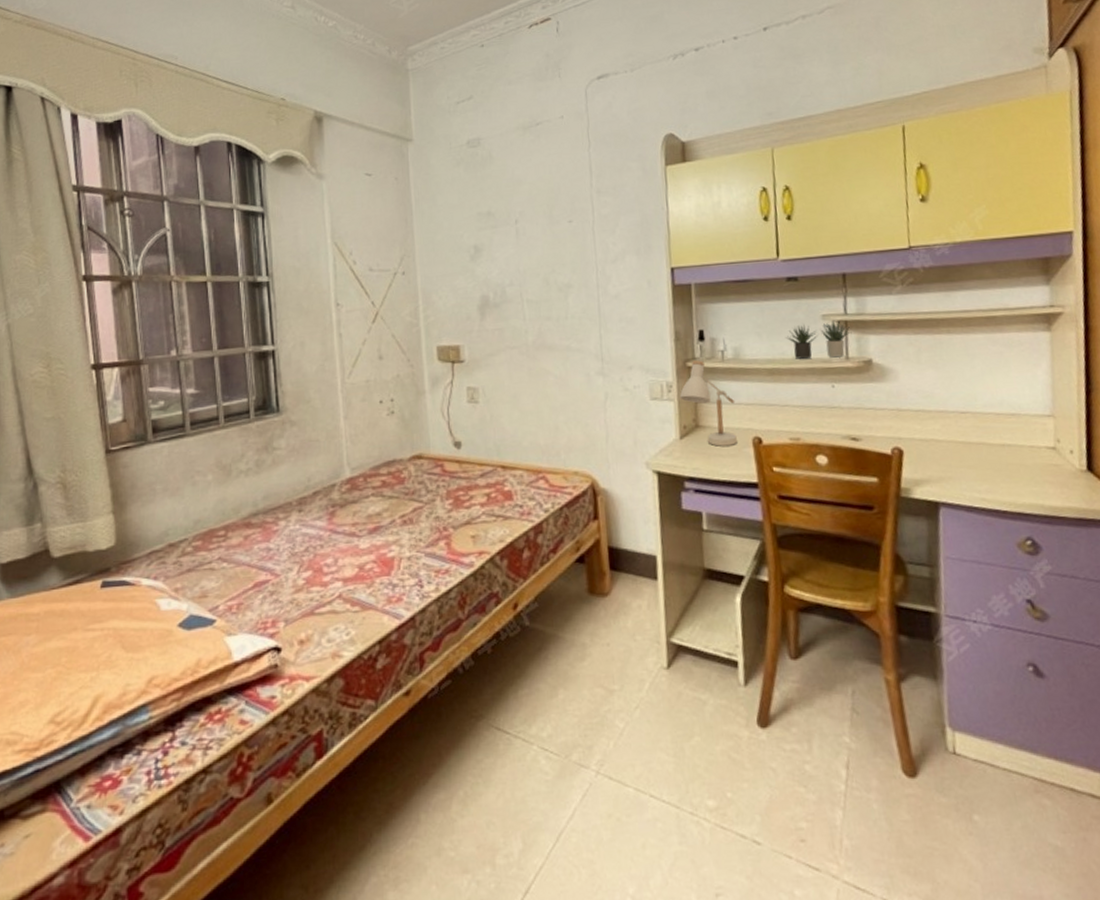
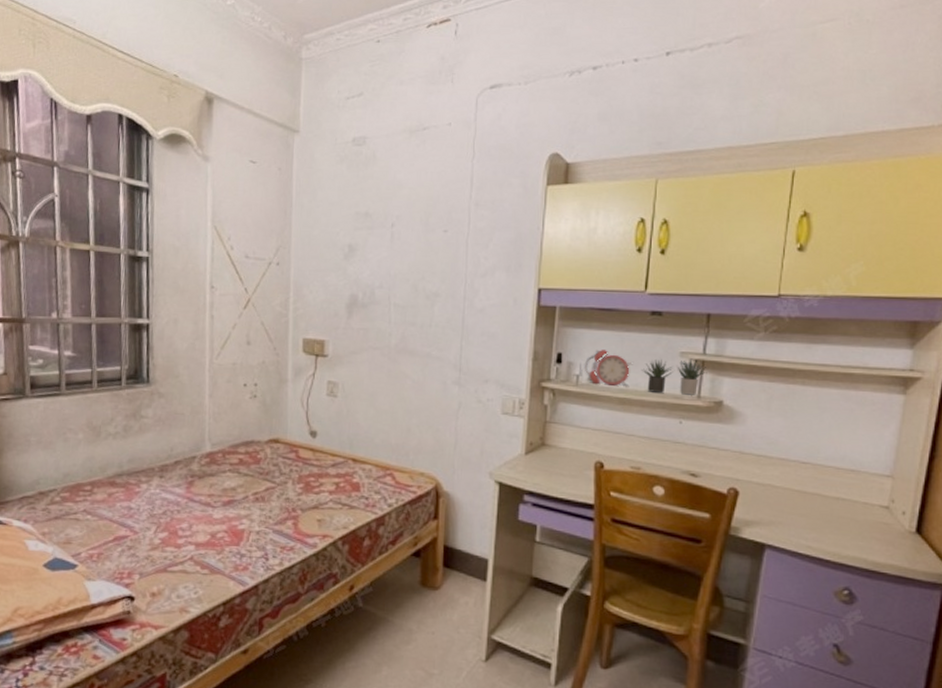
desk lamp: present [679,360,737,447] -> none [530,381,583,467]
alarm clock: none [728,322,778,358] -> present [585,350,634,387]

